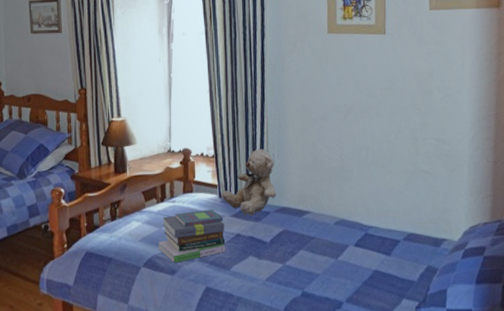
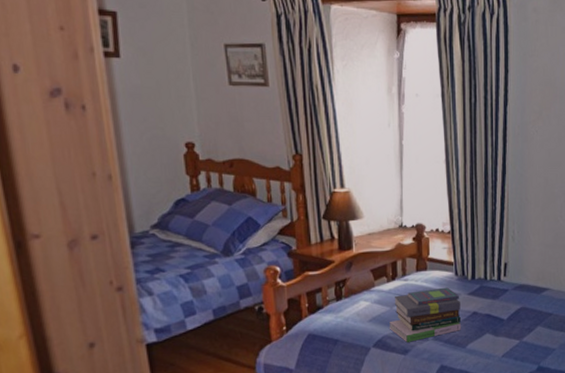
teddy bear: present [221,149,277,216] -> none [457,225,516,294]

